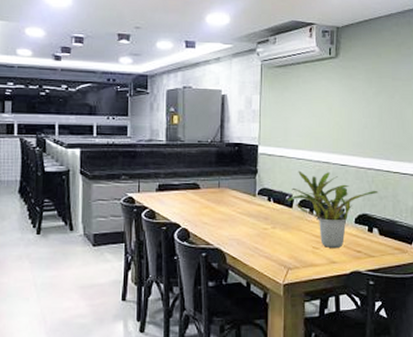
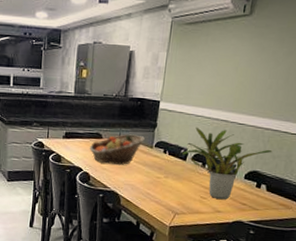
fruit basket: none [186,182,246,217] -> present [89,134,145,165]

